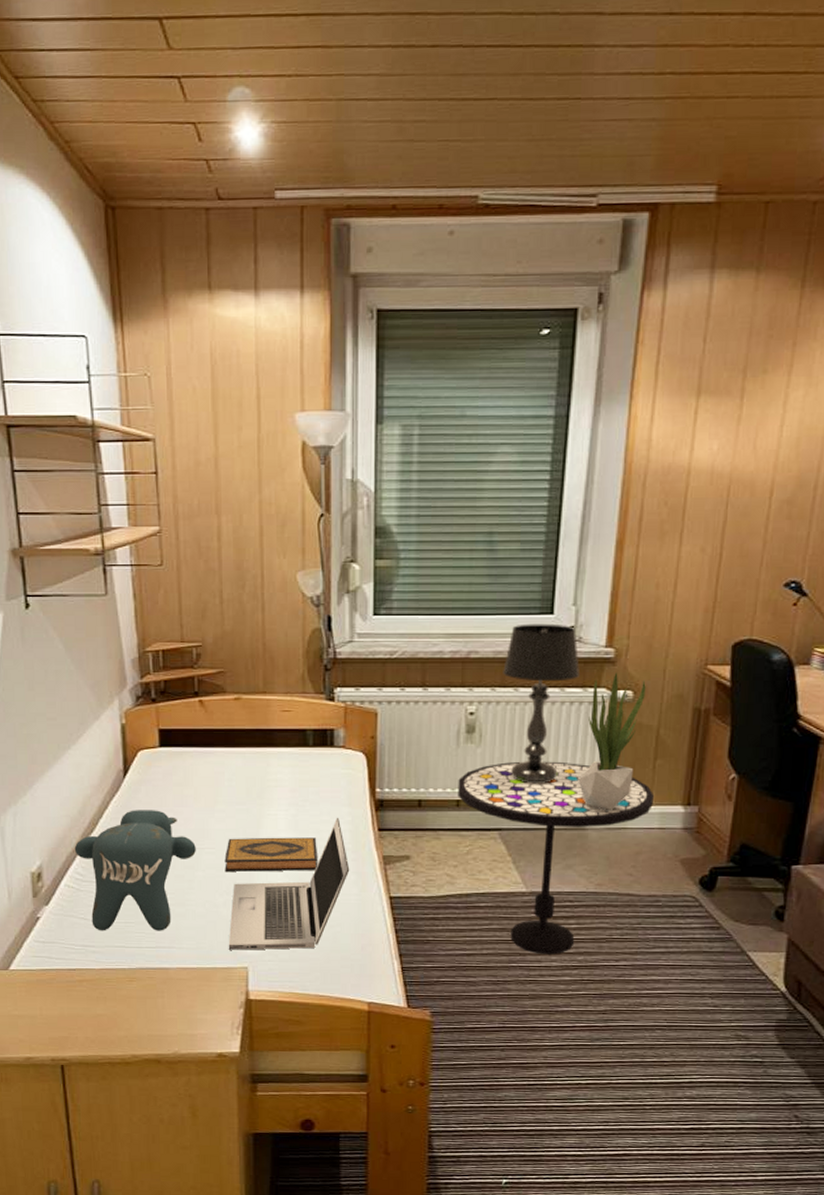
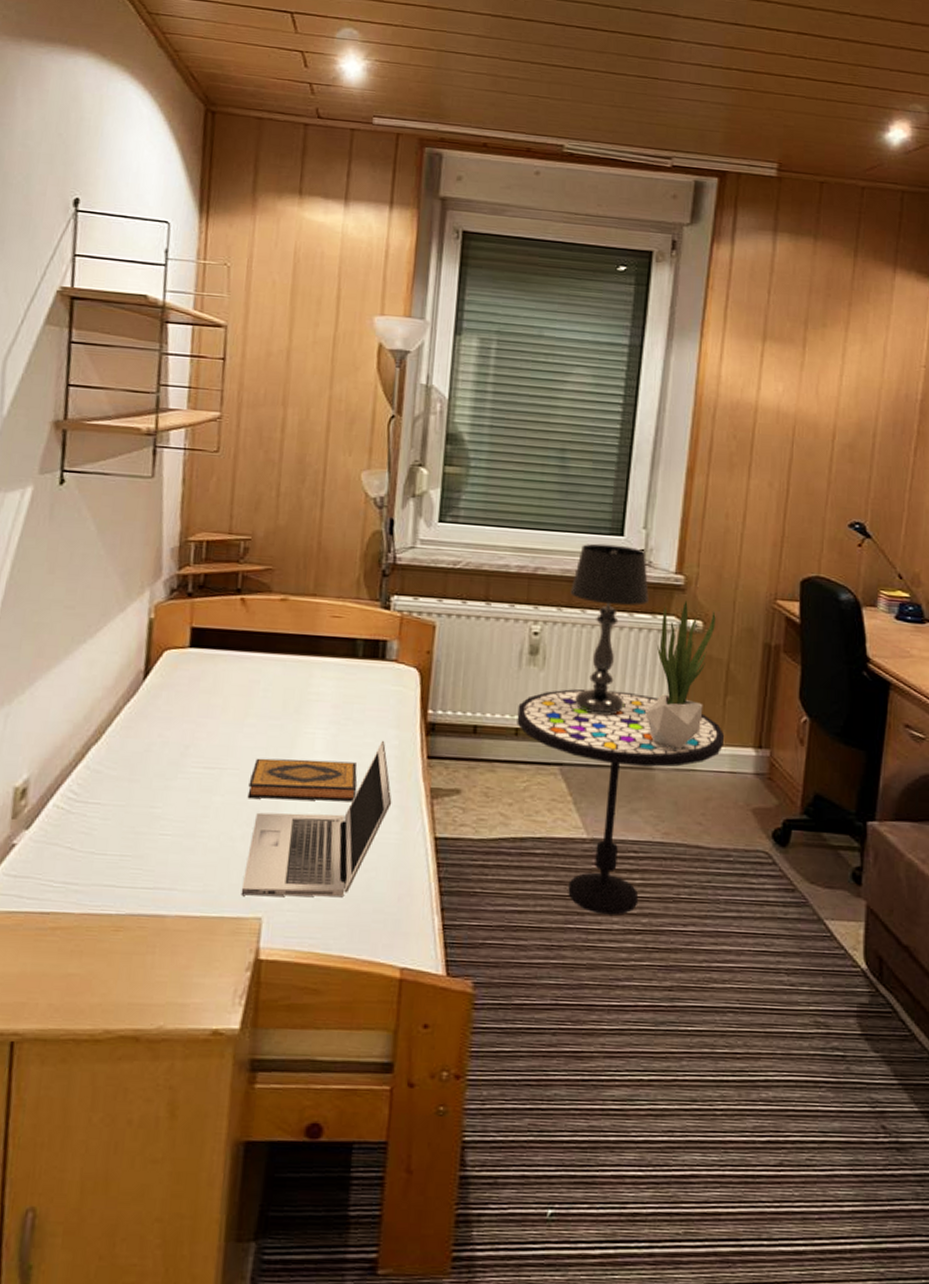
teddy bear: present [74,810,196,931] -> none [71,718,217,868]

